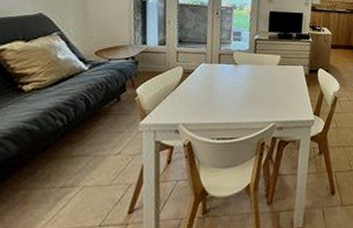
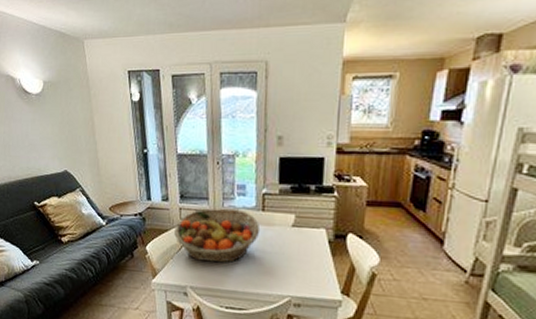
fruit basket: none [169,51,252,99] -> present [174,208,261,263]

